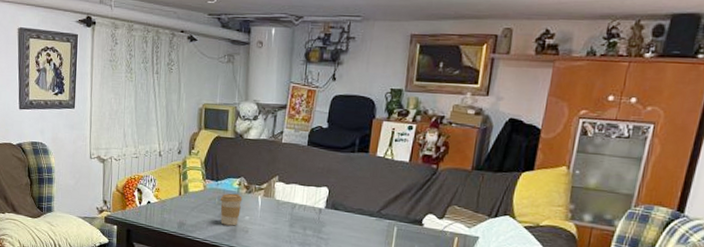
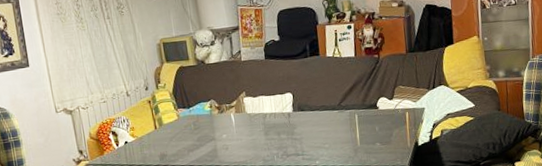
coffee cup: present [220,193,243,226] -> none [195,115,217,148]

